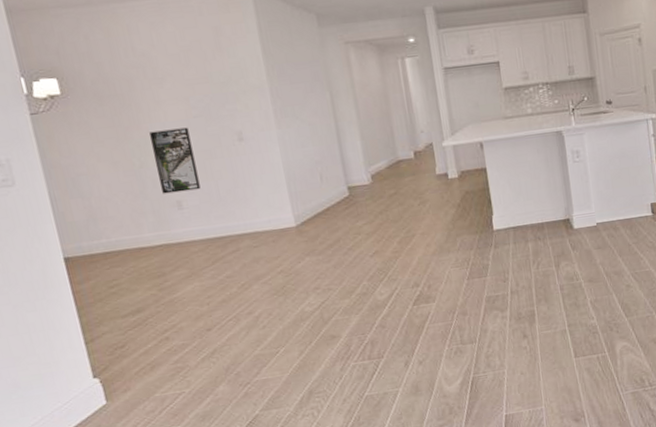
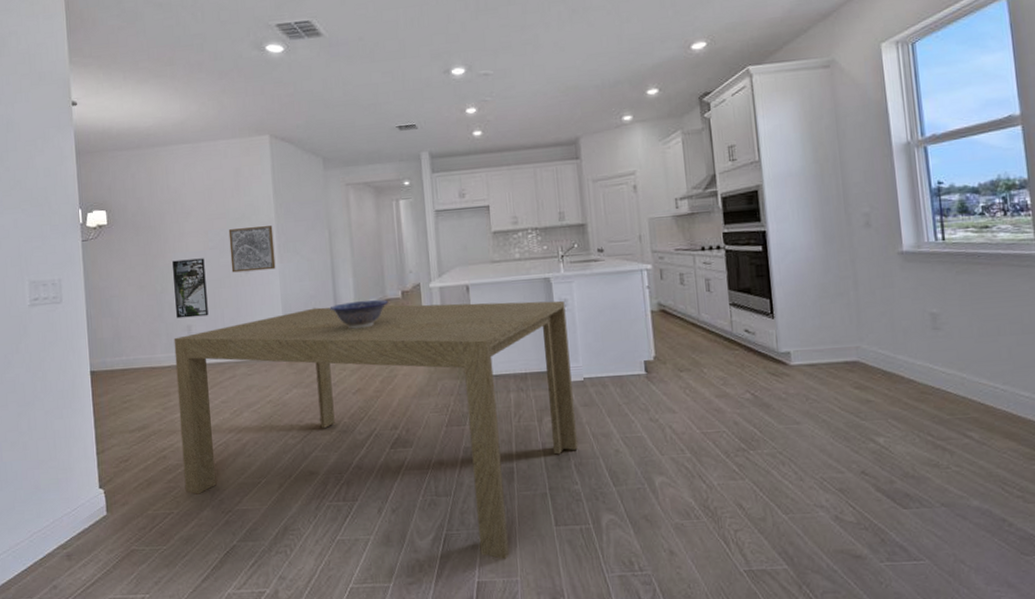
dining table: none [162,152,593,393] -> present [174,300,578,560]
wall art: none [213,89,274,142] -> present [228,226,276,273]
decorative bowl: none [338,161,401,193] -> present [329,300,389,329]

